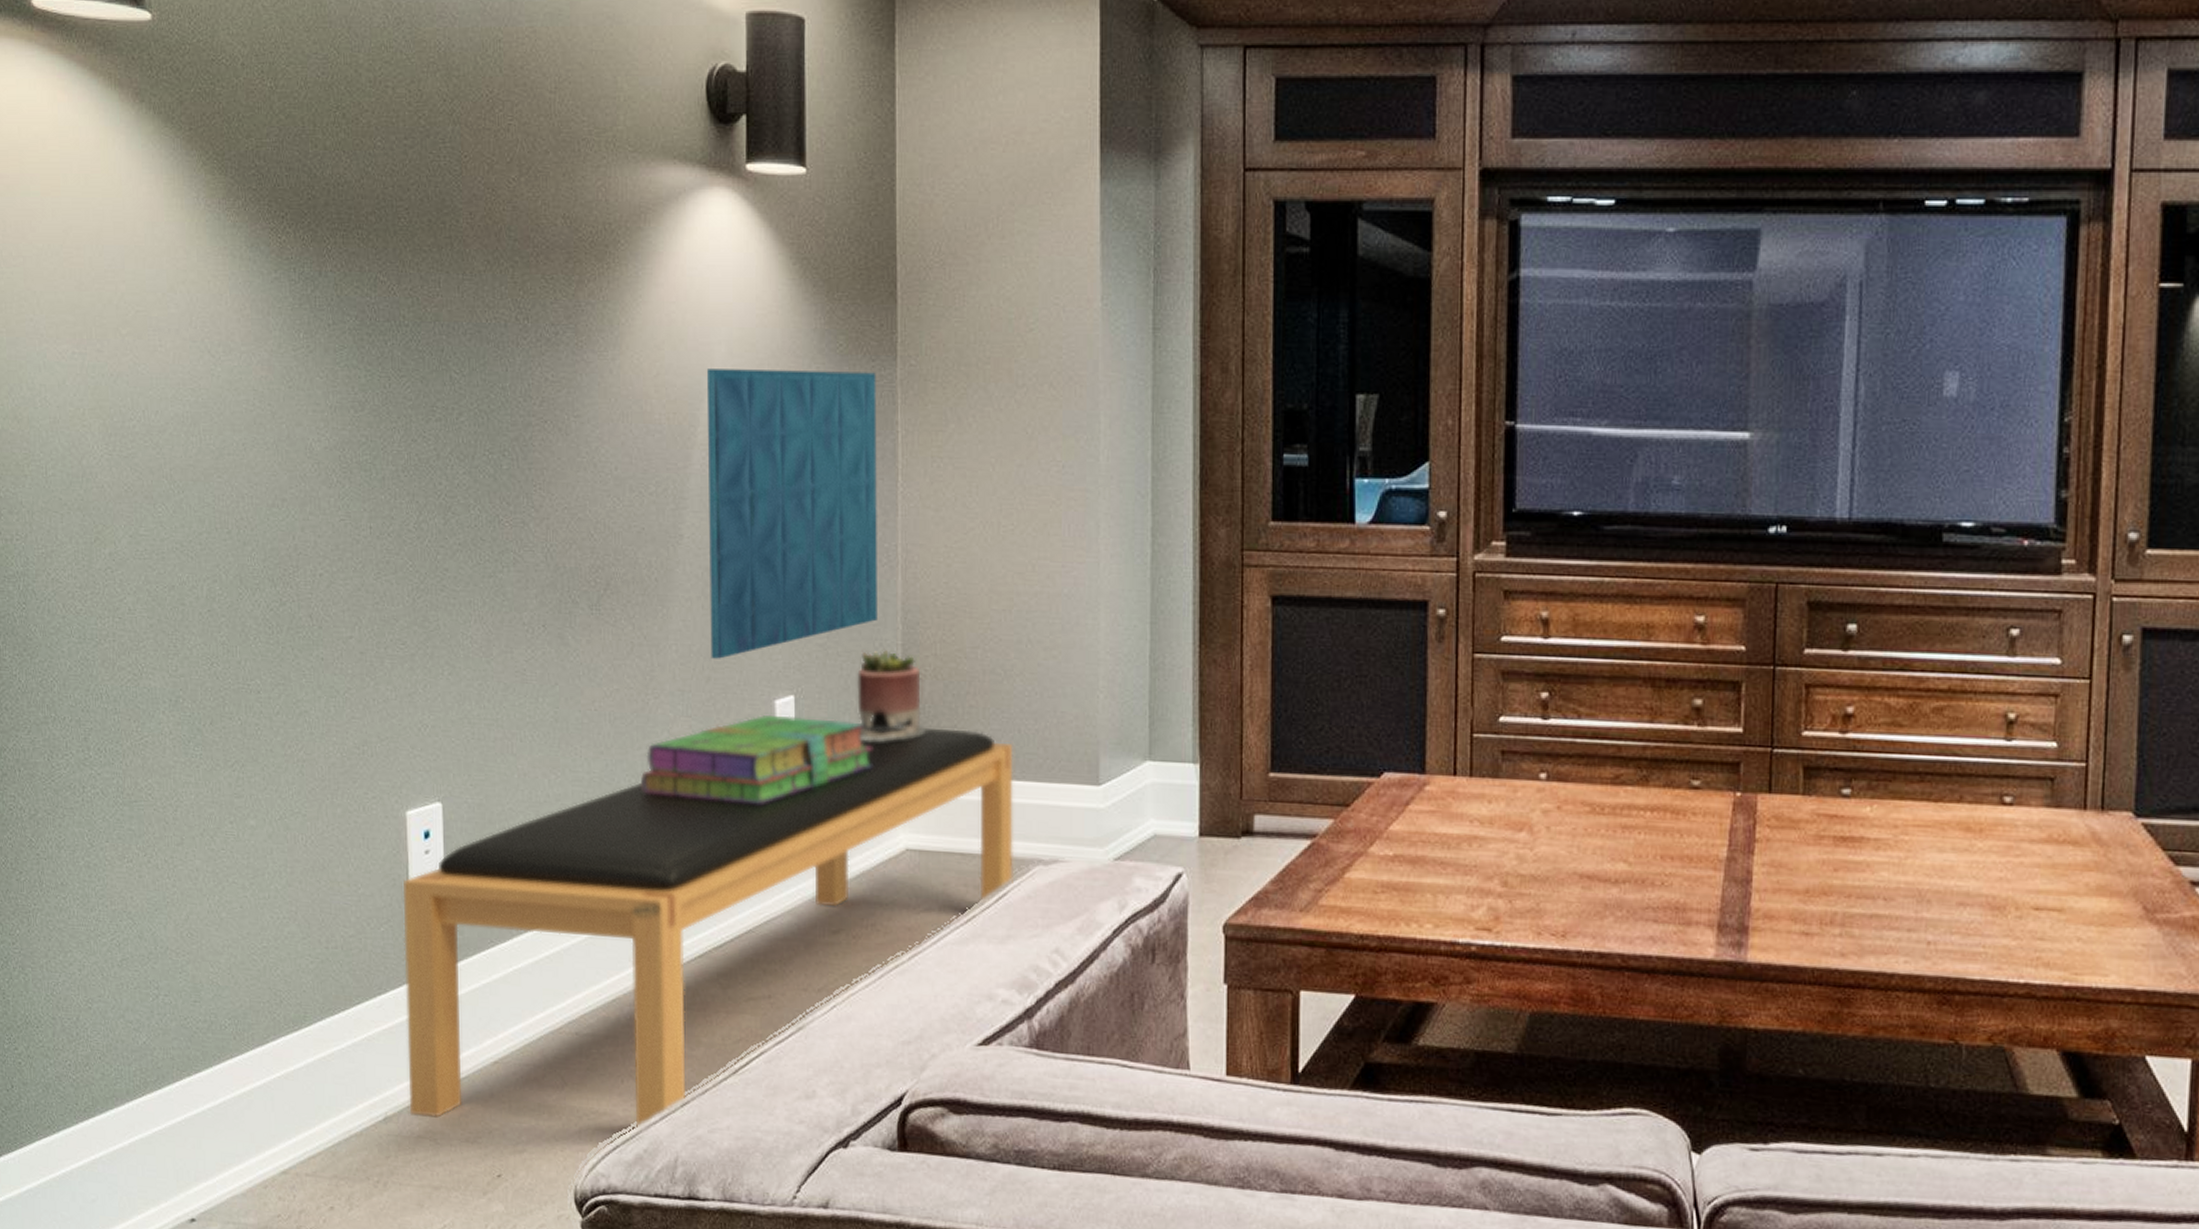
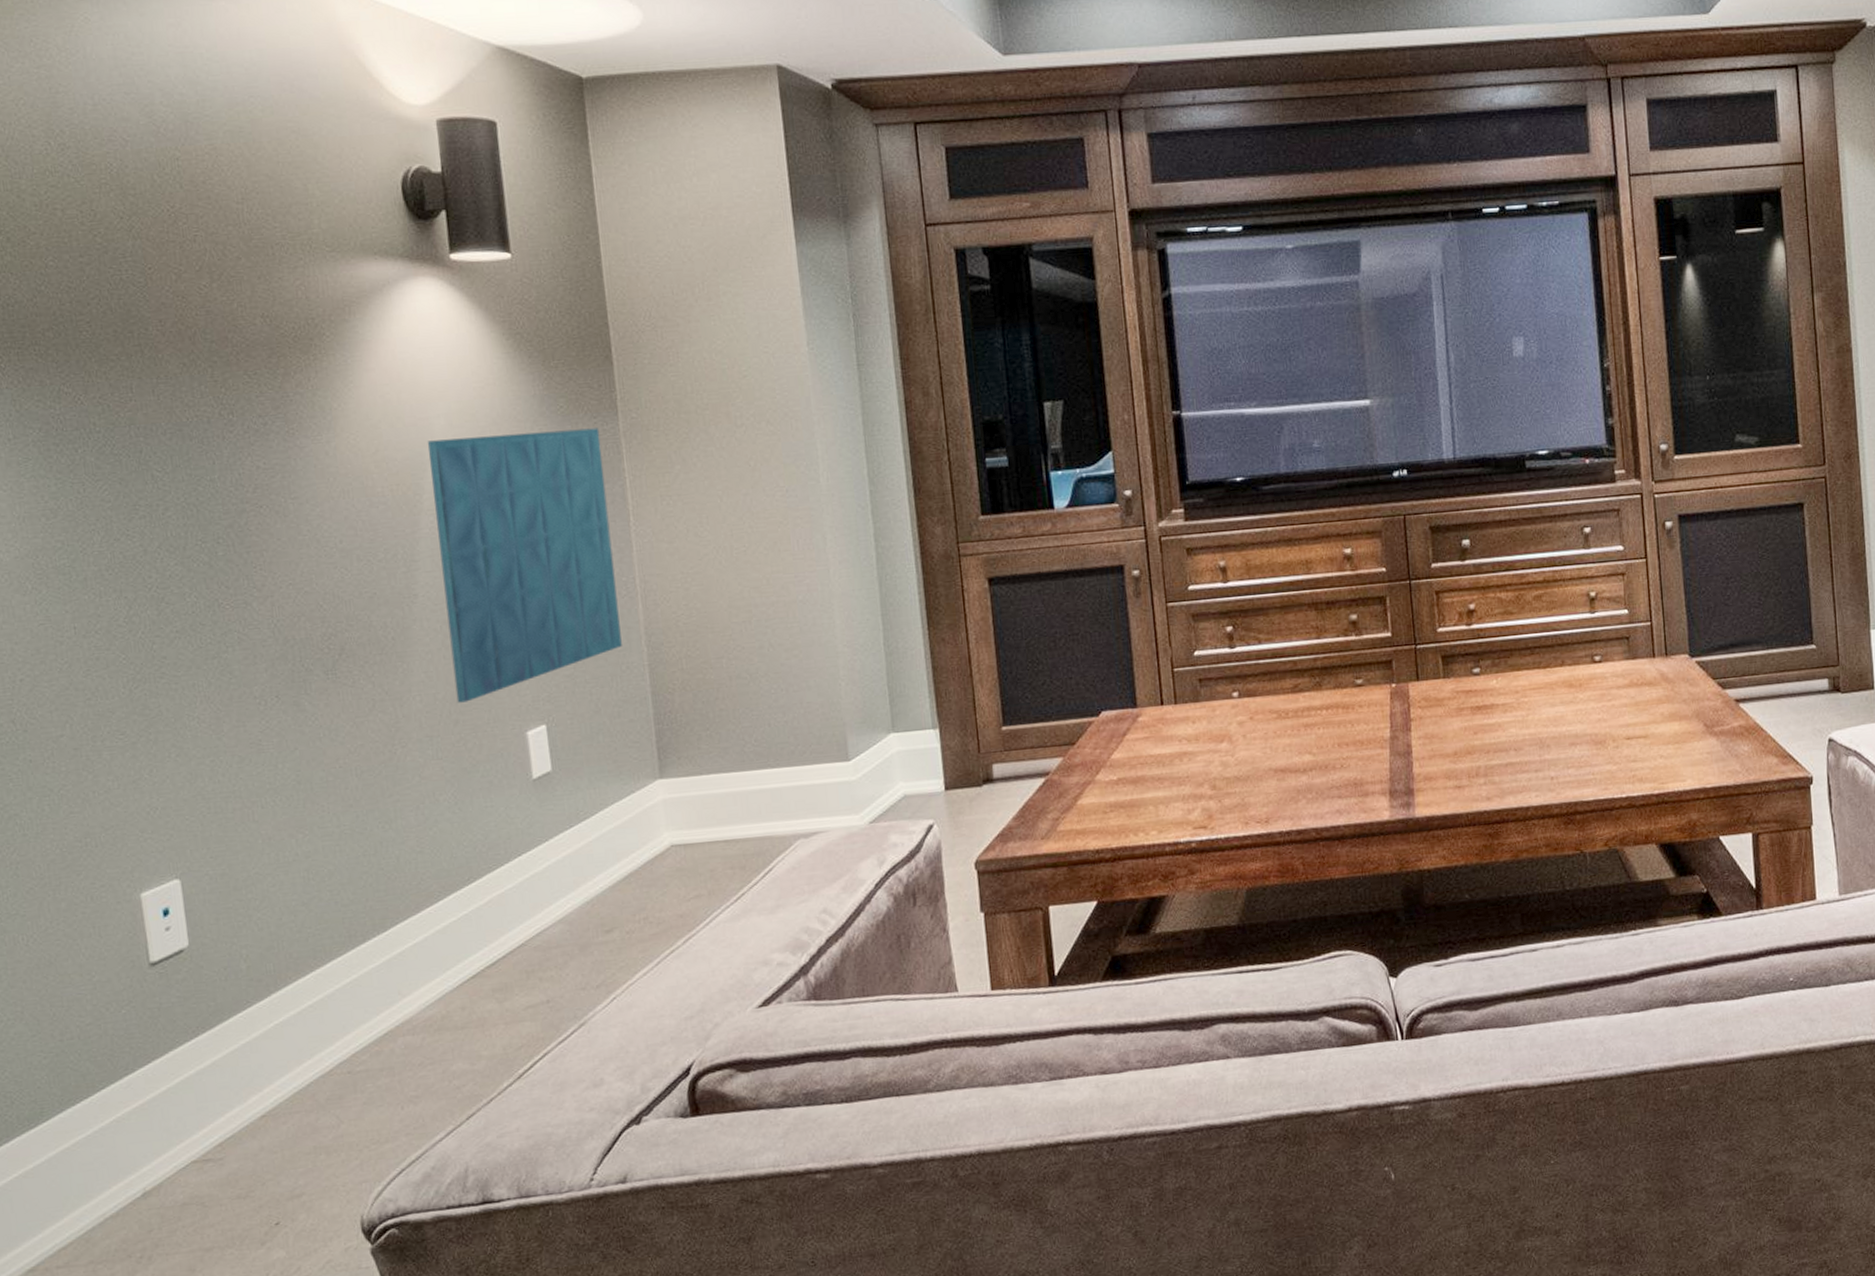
bench: present [403,725,1013,1127] -> none [143,730,777,1185]
stack of books: present [641,715,872,804] -> none [395,739,630,836]
succulent planter: present [857,650,925,742] -> none [607,672,679,756]

